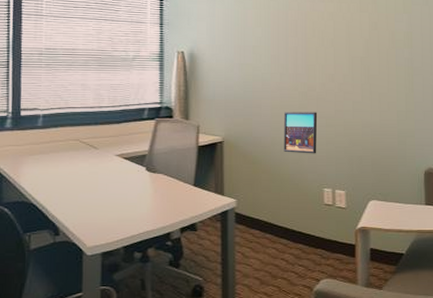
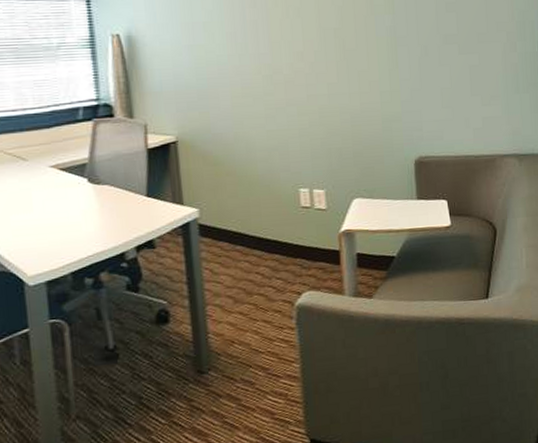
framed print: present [283,112,318,154] -> none [246,99,289,150]

